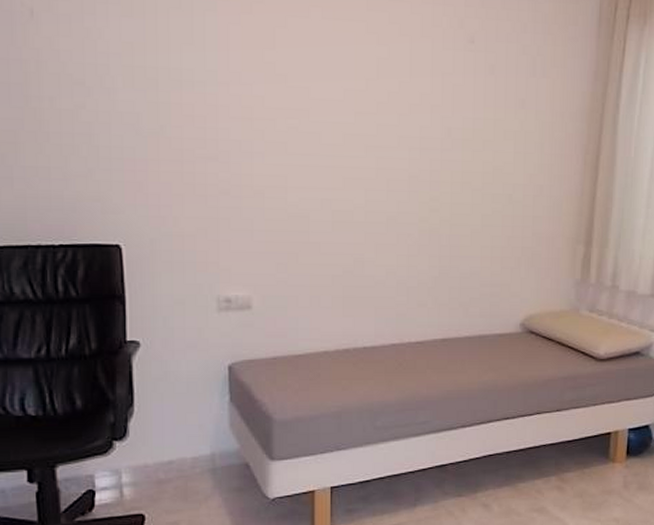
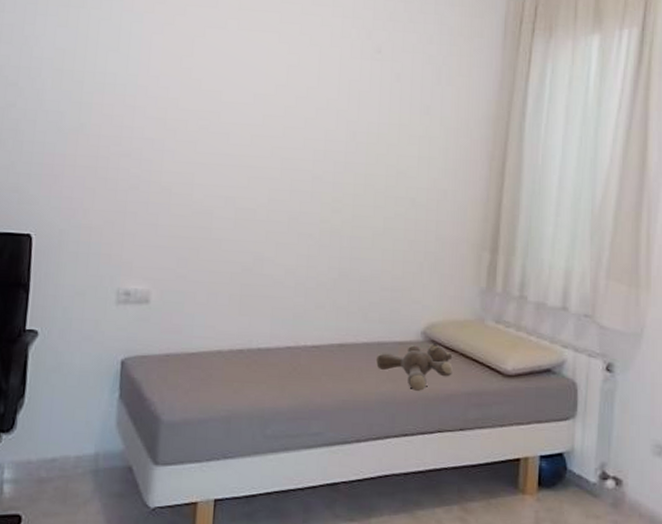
stuffed bear: none [477,333,550,378] -> present [375,342,453,391]

